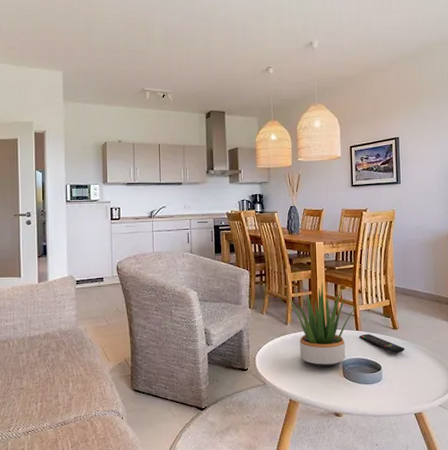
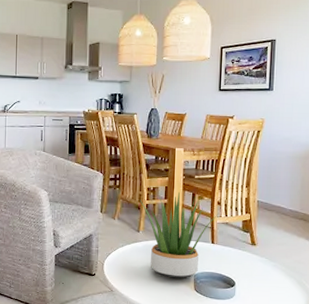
remote control: present [359,333,405,354] -> none [214,247,262,271]

